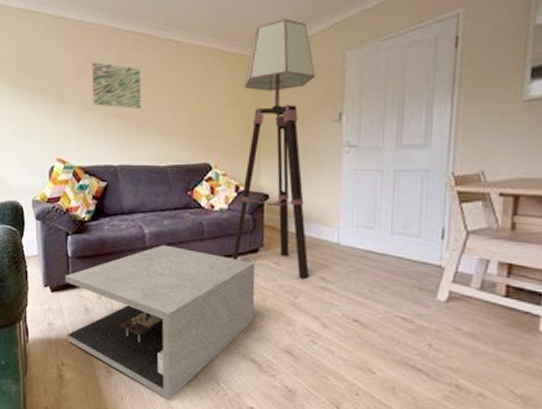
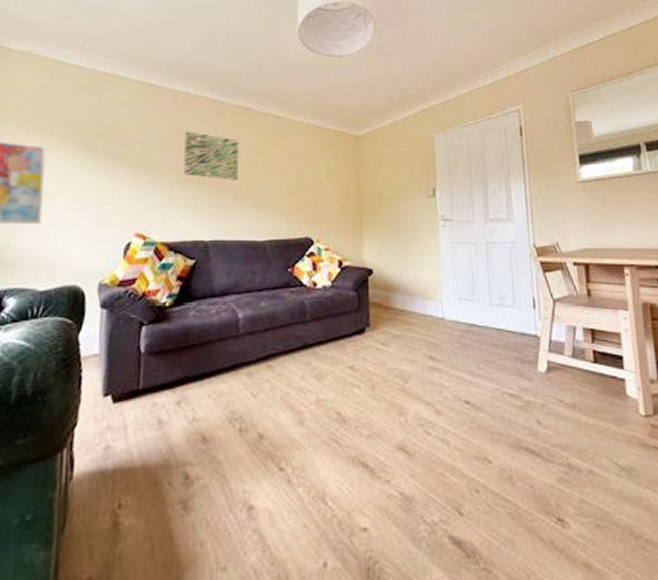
coffee table: present [64,245,256,400] -> none [129,331,363,536]
floor lamp: present [232,19,315,278] -> none [337,103,417,359]

